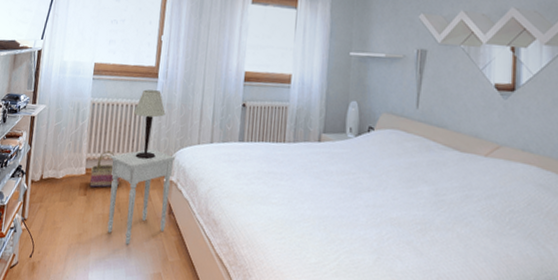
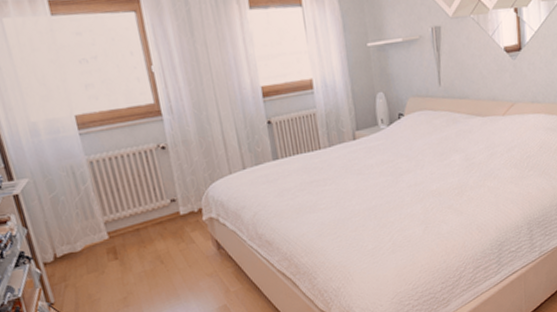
basket: present [89,151,120,188] -> none [114,207,153,249]
nightstand: present [107,149,176,245] -> none [131,191,219,291]
table lamp: present [134,89,166,160] -> none [145,129,186,206]

